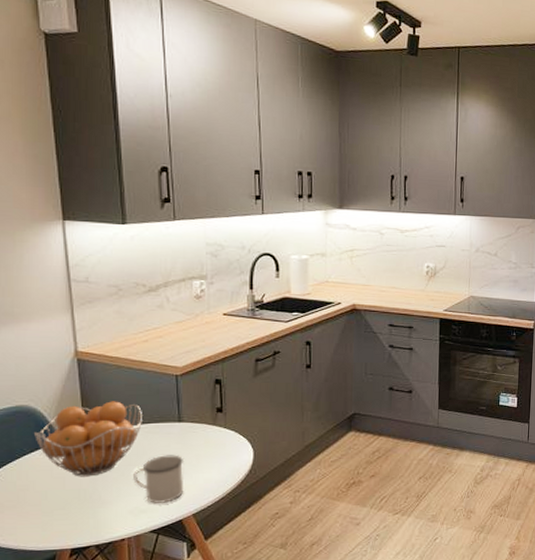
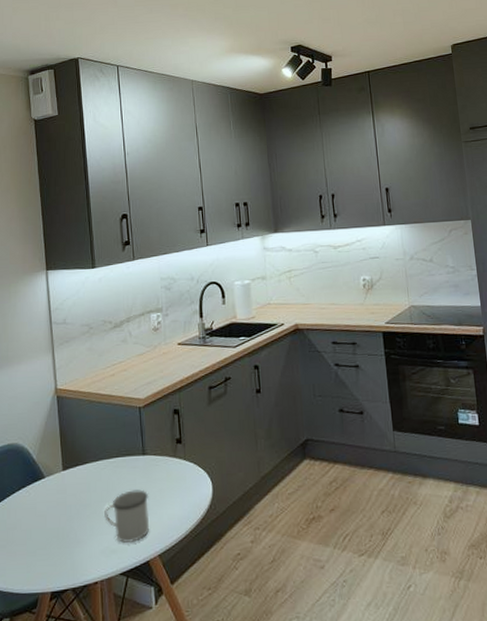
fruit basket: present [34,401,142,477] -> none [22,436,111,515]

